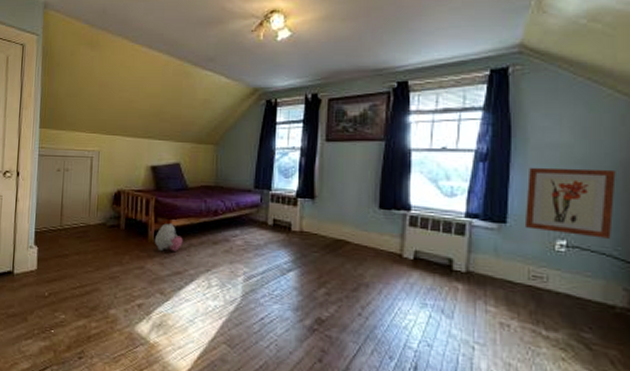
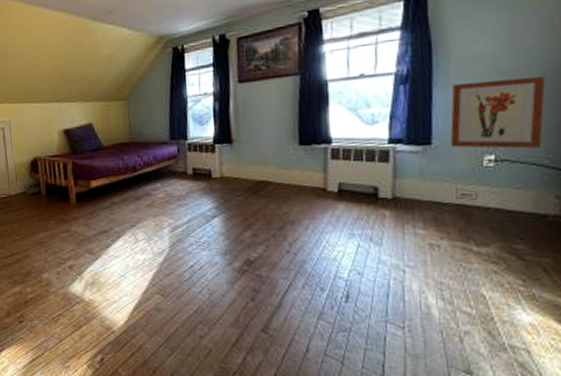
plush toy: present [154,222,183,251] -> none [76,183,105,212]

